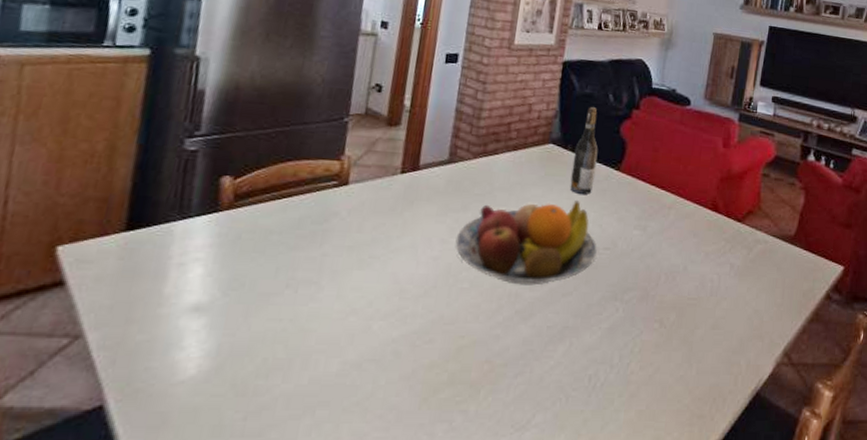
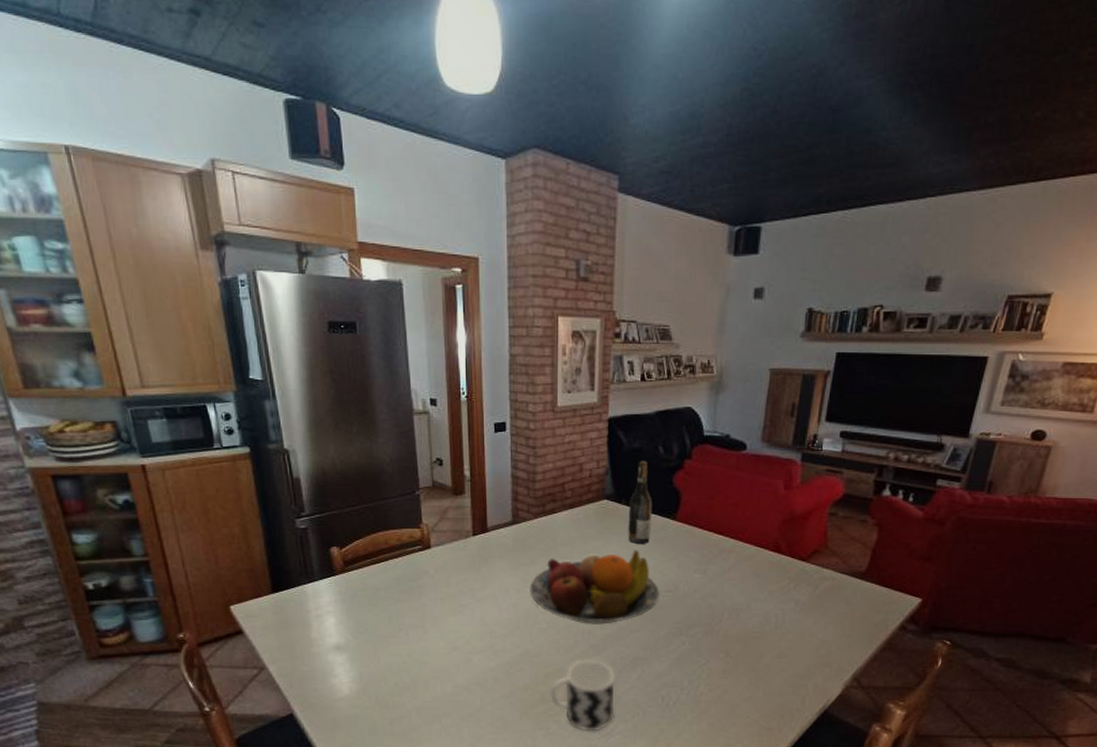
cup: none [460,329,540,424] -> present [550,660,615,731]

